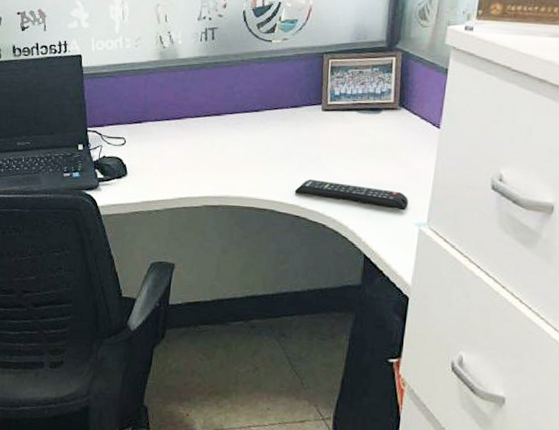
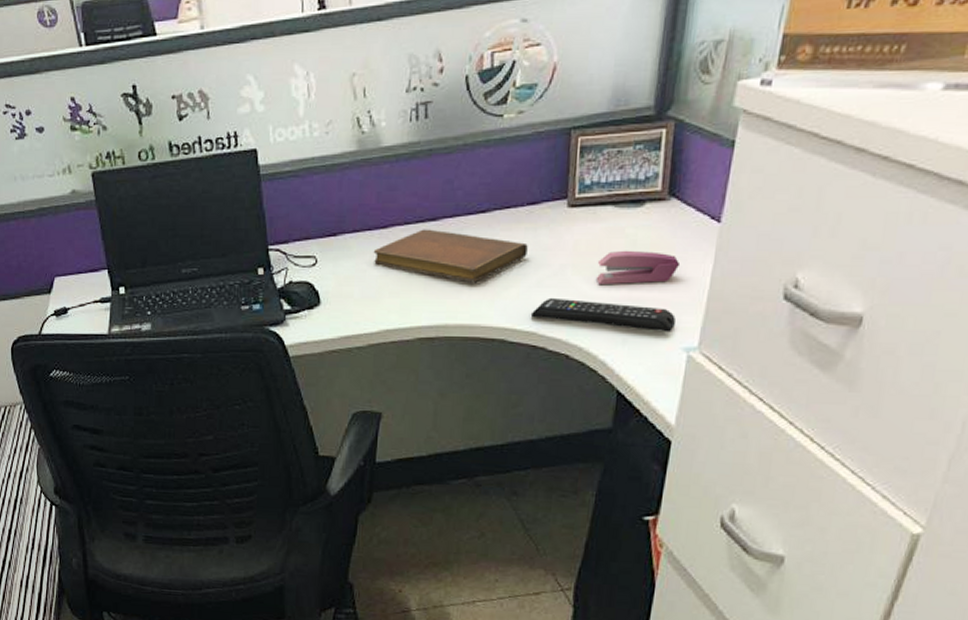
notebook: none [170,121,292,165] -> present [373,229,528,283]
stapler: none [345,145,411,172] -> present [595,250,681,284]

